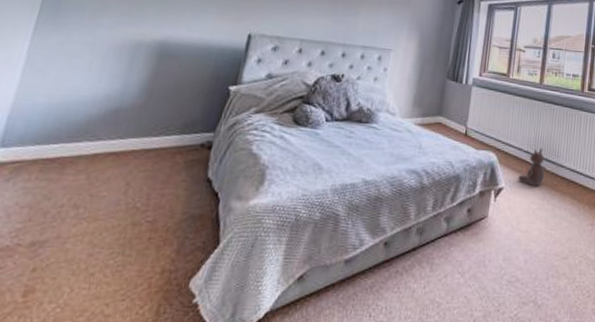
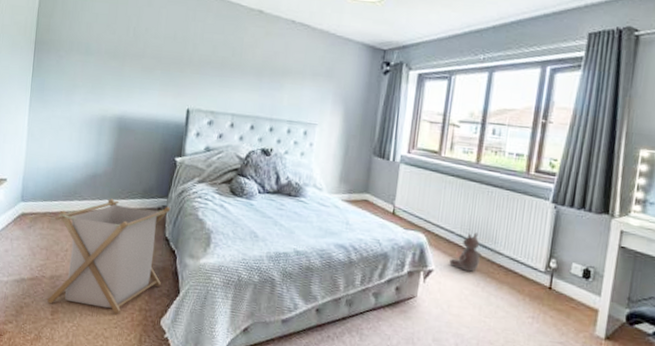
laundry basket: none [19,136,218,282] -> present [47,198,171,314]

